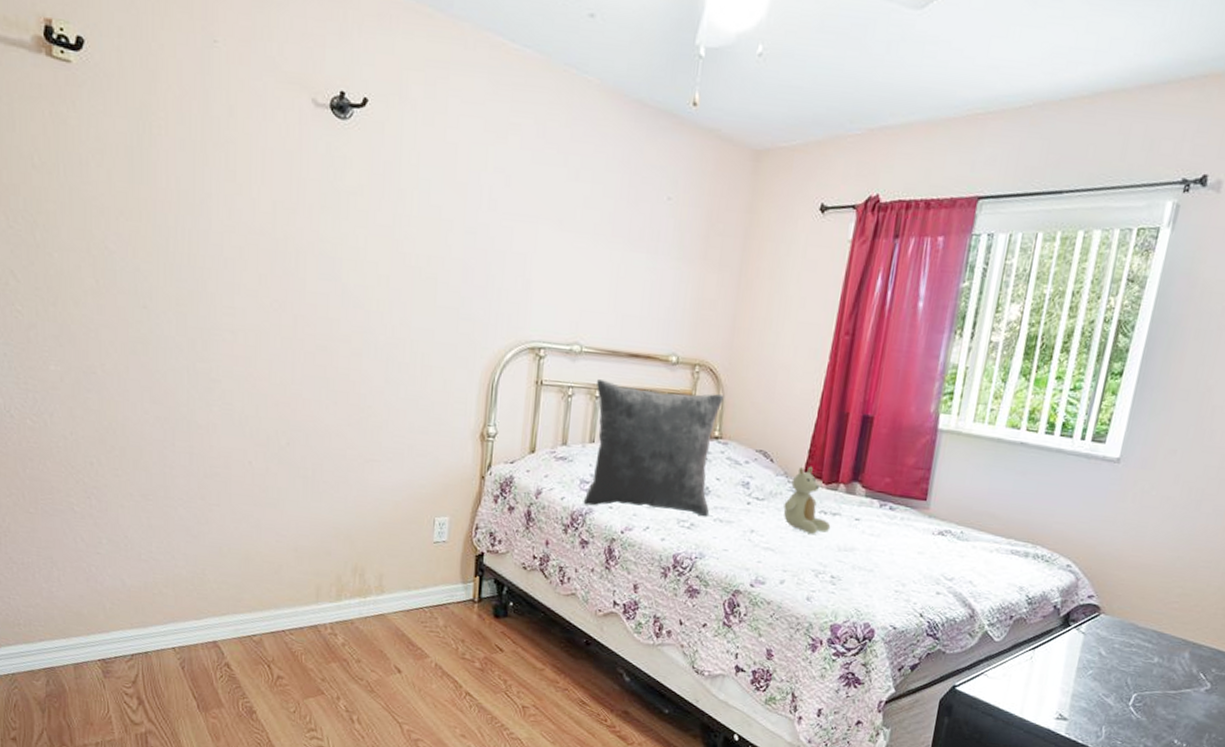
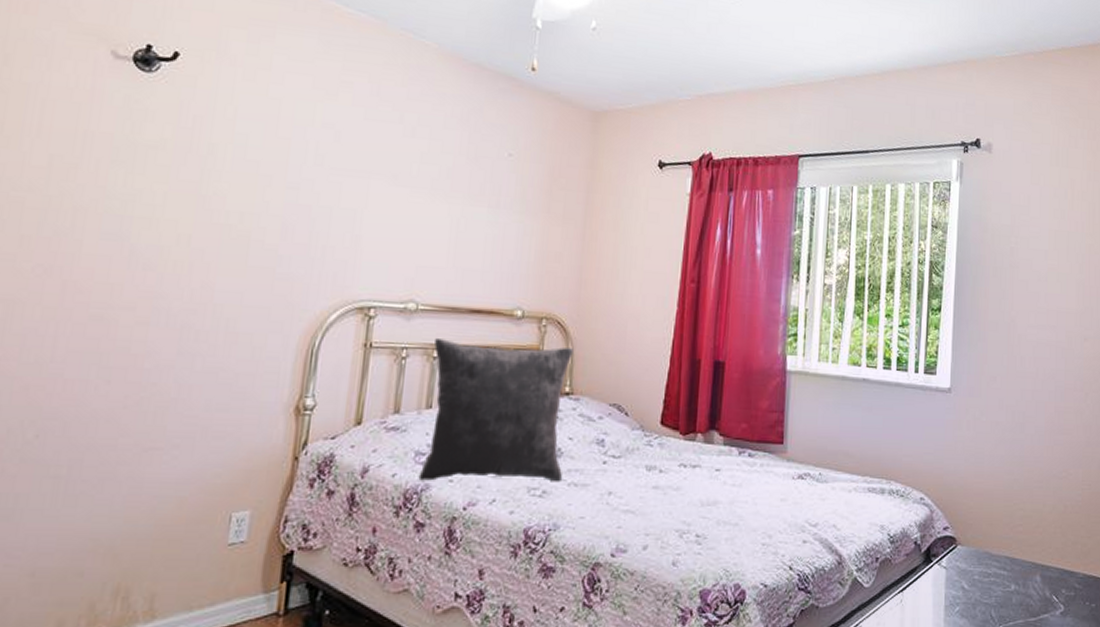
stuffed bear: present [783,466,831,534] -> none [642,417,692,490]

